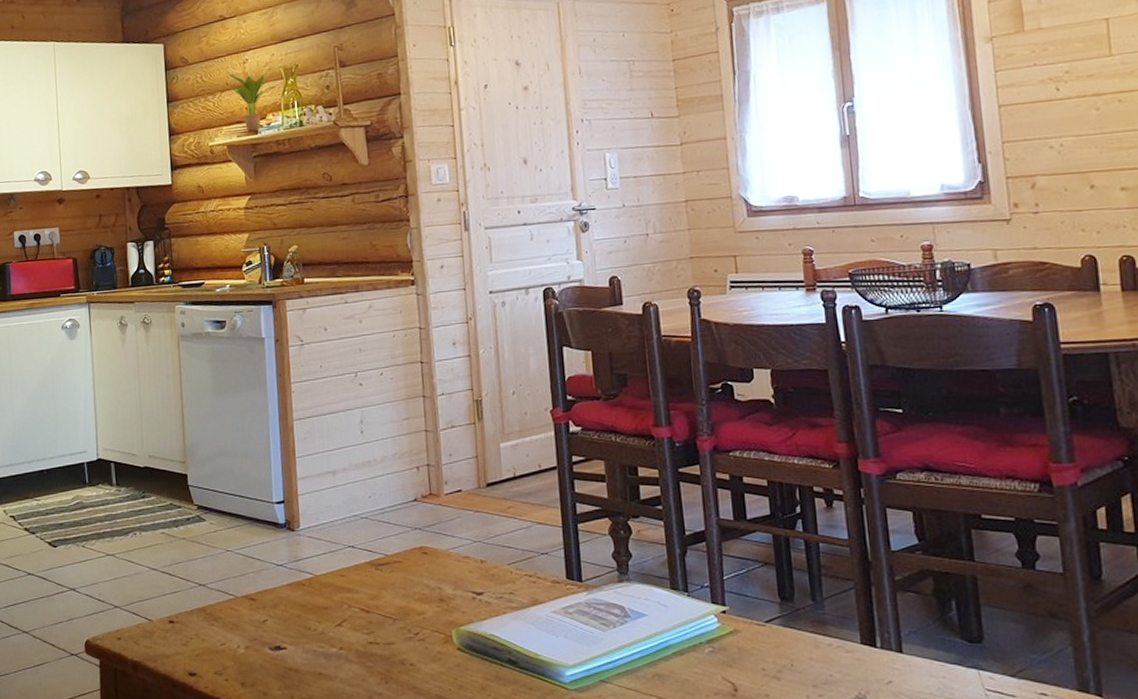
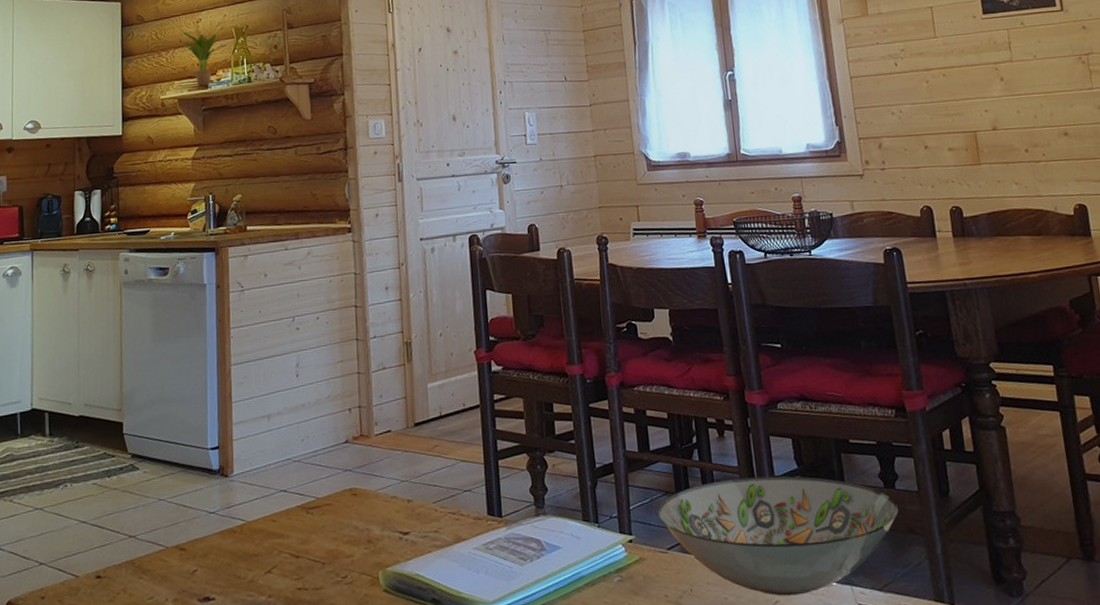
decorative bowl: none [754,551,1039,677] -> present [657,476,899,596]

